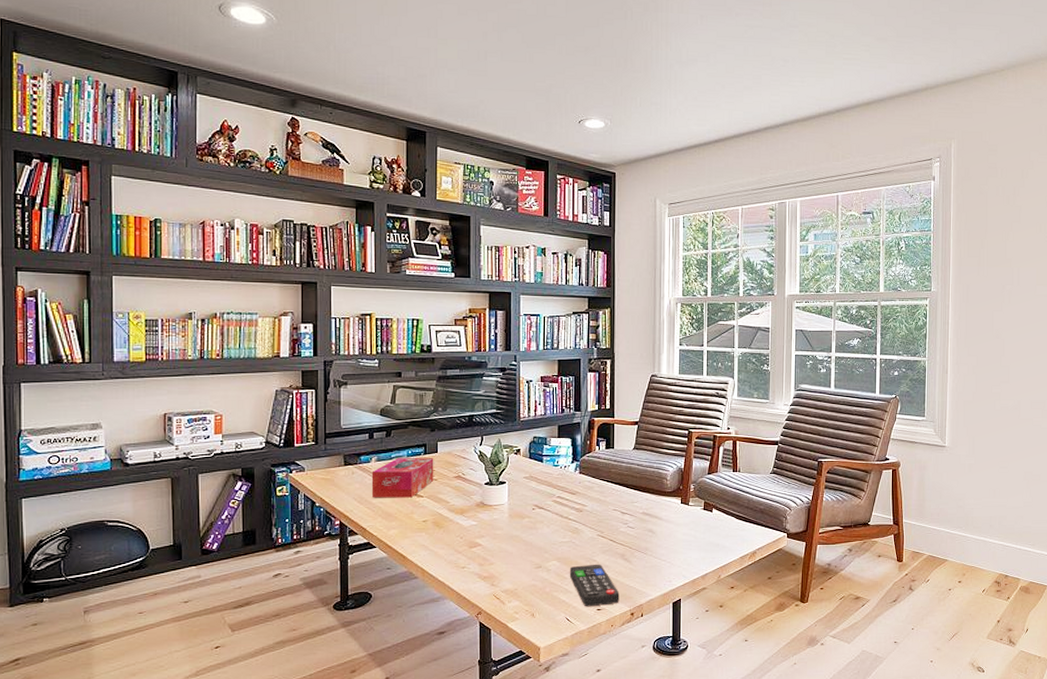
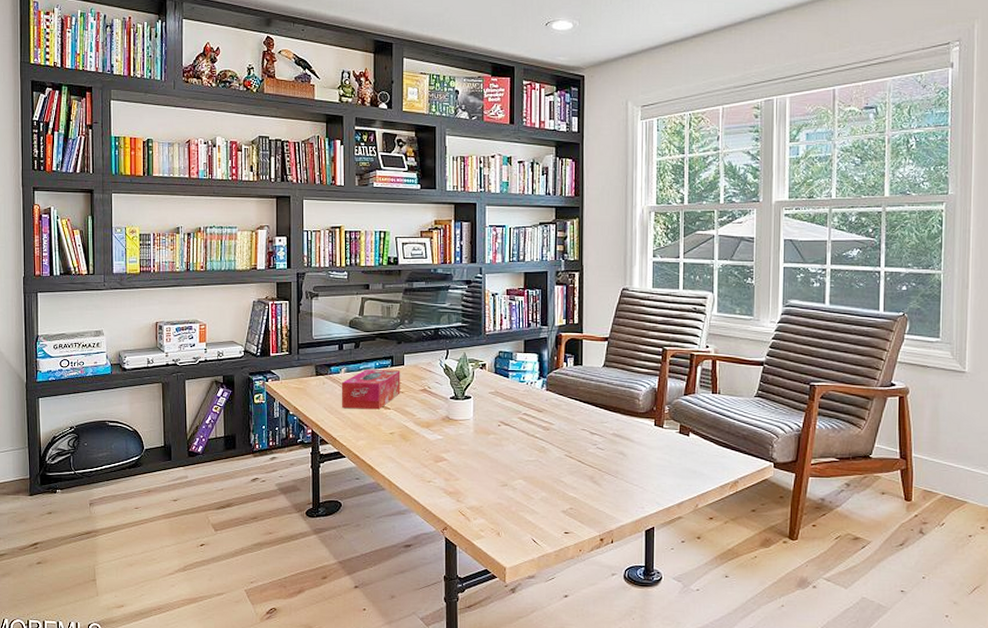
remote control: present [569,564,620,607] -> none [536,485,588,530]

